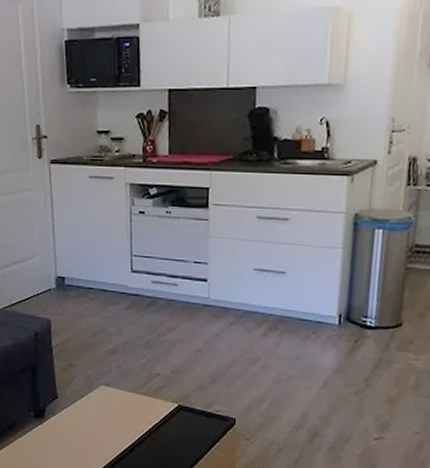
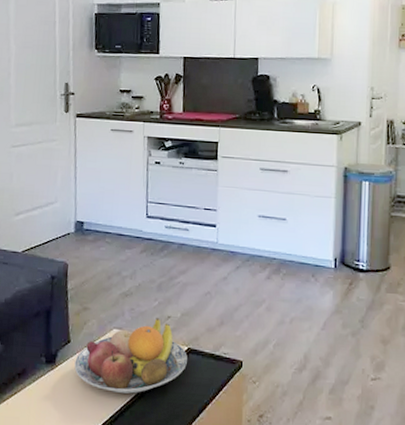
fruit bowl: none [63,374,178,448] -> present [74,317,187,394]

